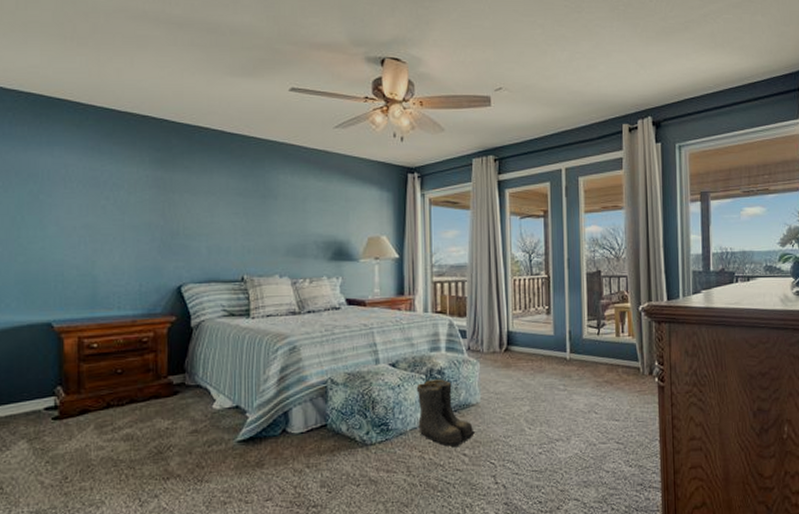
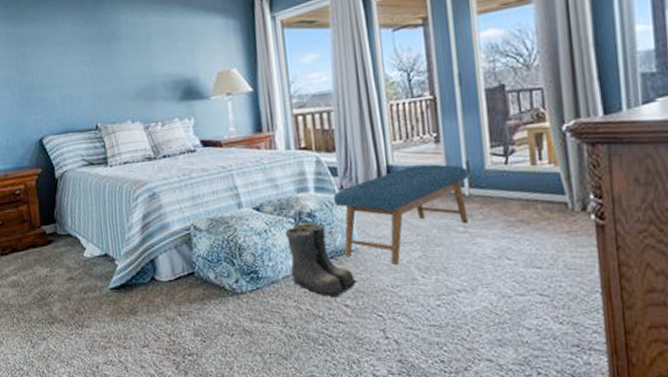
bench: none [461,332,570,417] -> present [333,164,469,264]

